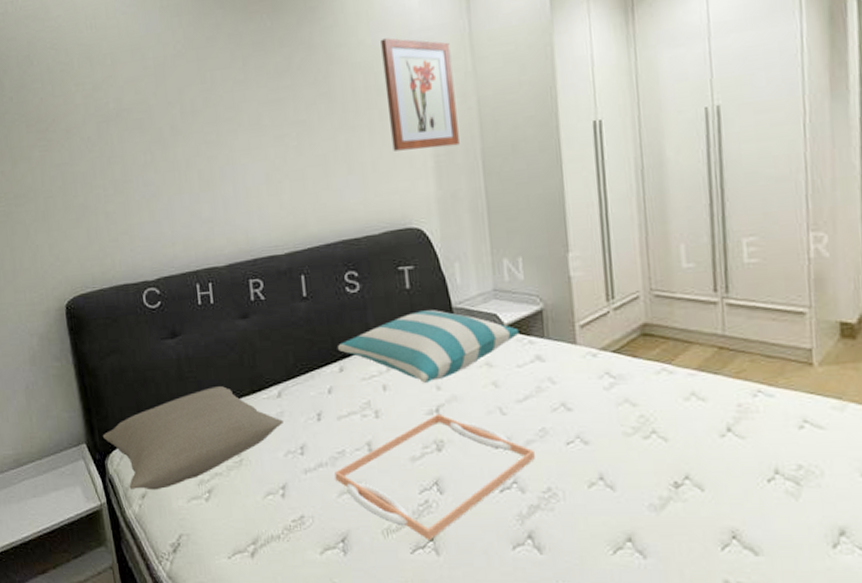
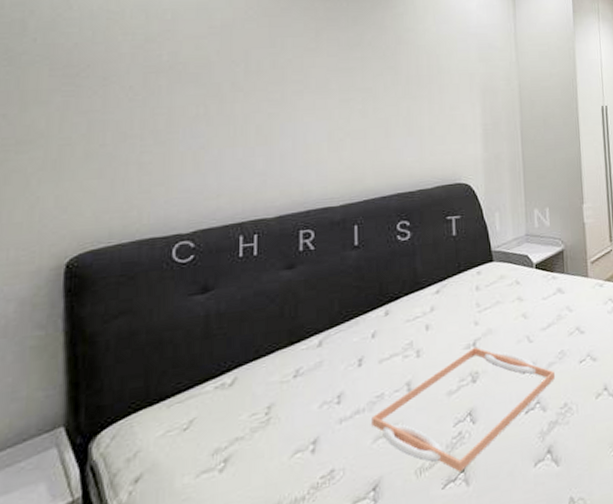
pillow: present [102,386,283,491] -> none [90,340,321,475]
pillow: present [338,310,519,383] -> none [385,253,545,320]
wall art: present [380,38,460,151] -> none [444,29,503,119]

